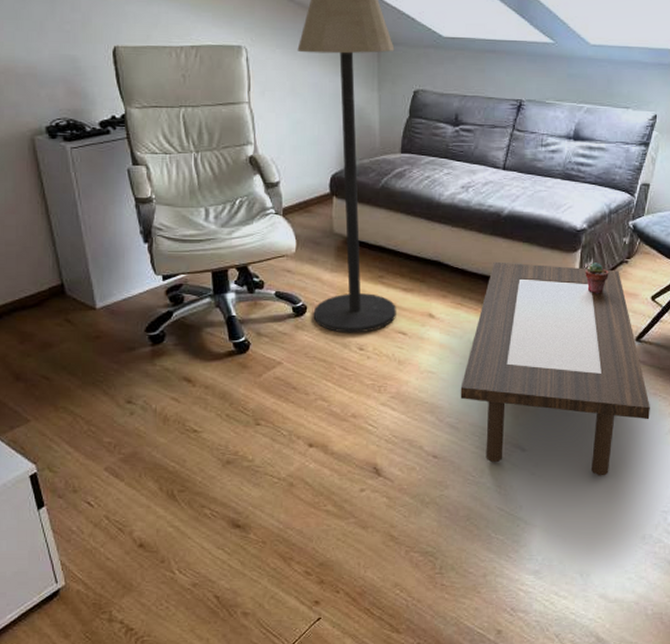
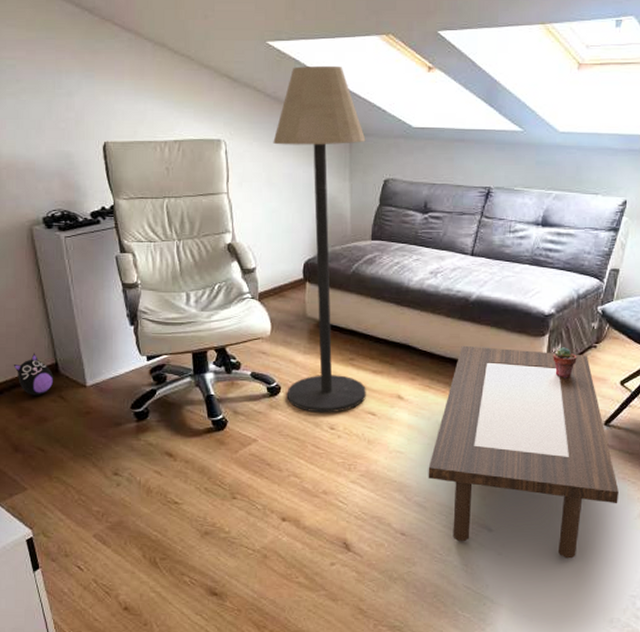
plush toy: none [13,273,60,319] -> present [13,353,54,396]

